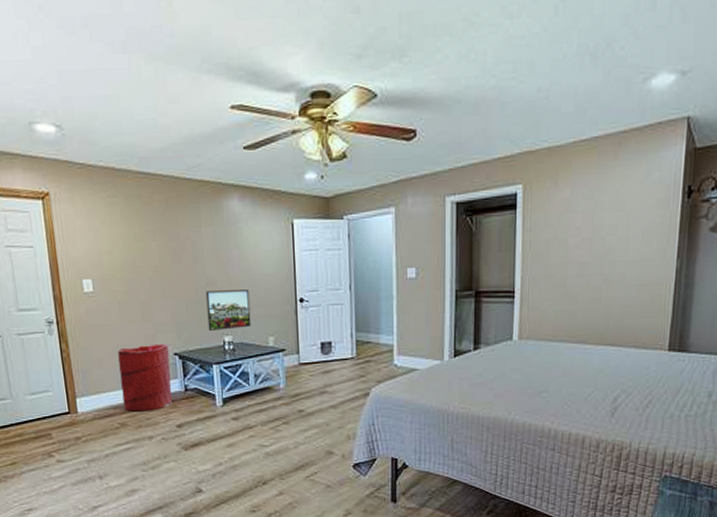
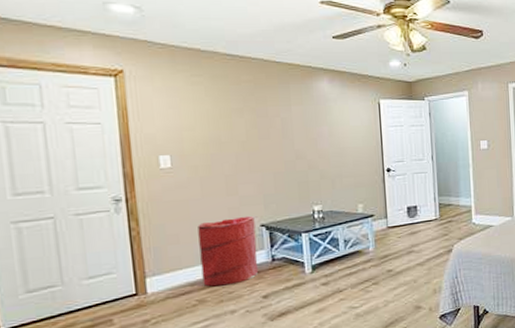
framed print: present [205,290,252,331] -> none [294,162,341,201]

